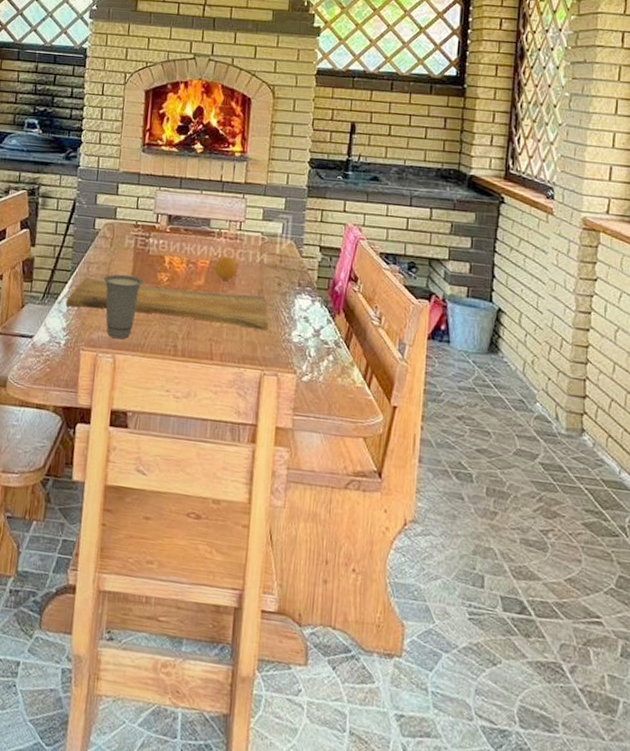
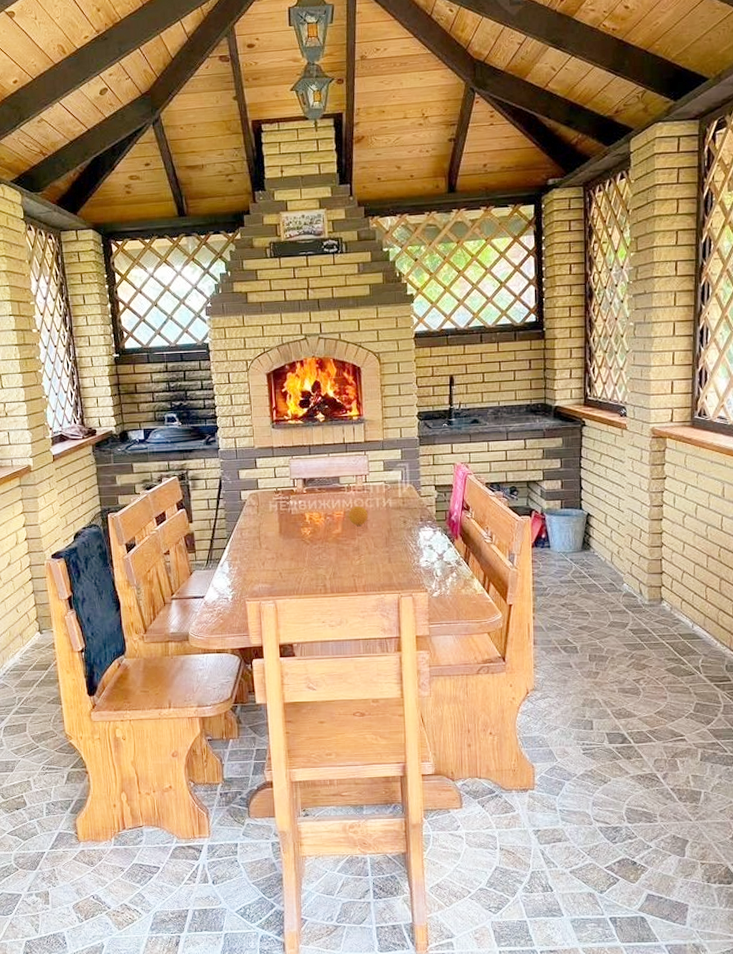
cutting board: present [66,276,269,331] -> none [227,533,400,568]
cup: present [103,274,144,340] -> none [256,534,290,588]

